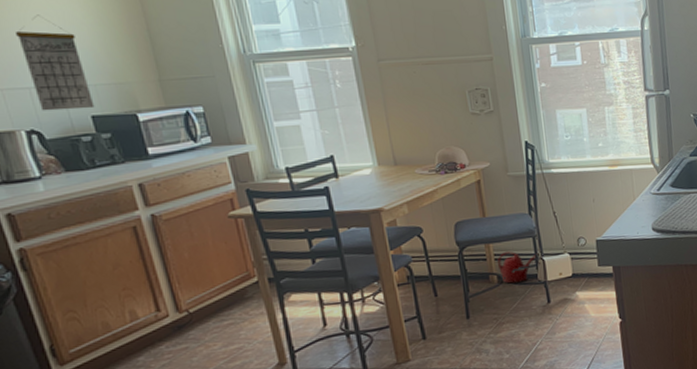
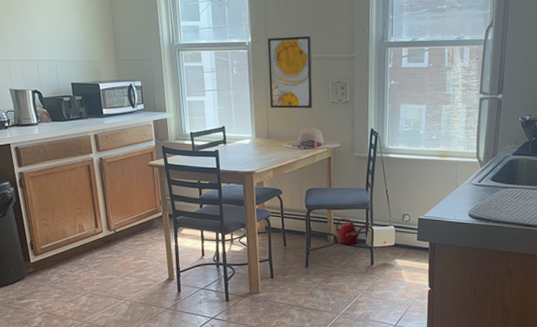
calendar: present [14,14,95,111] -> none [32,8,74,78]
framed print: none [377,36,448,128] -> present [267,36,313,109]

